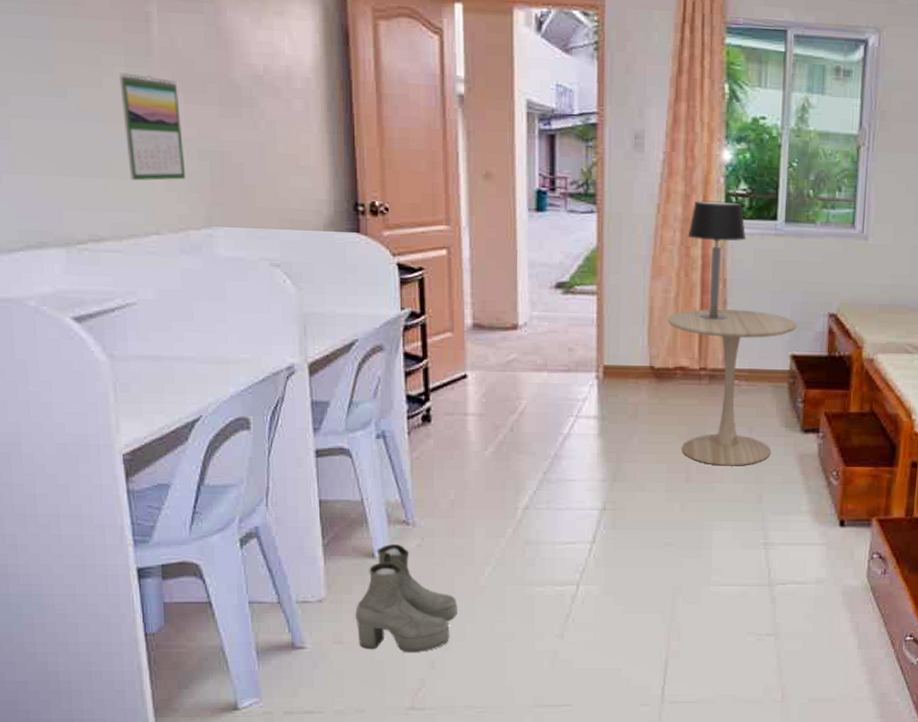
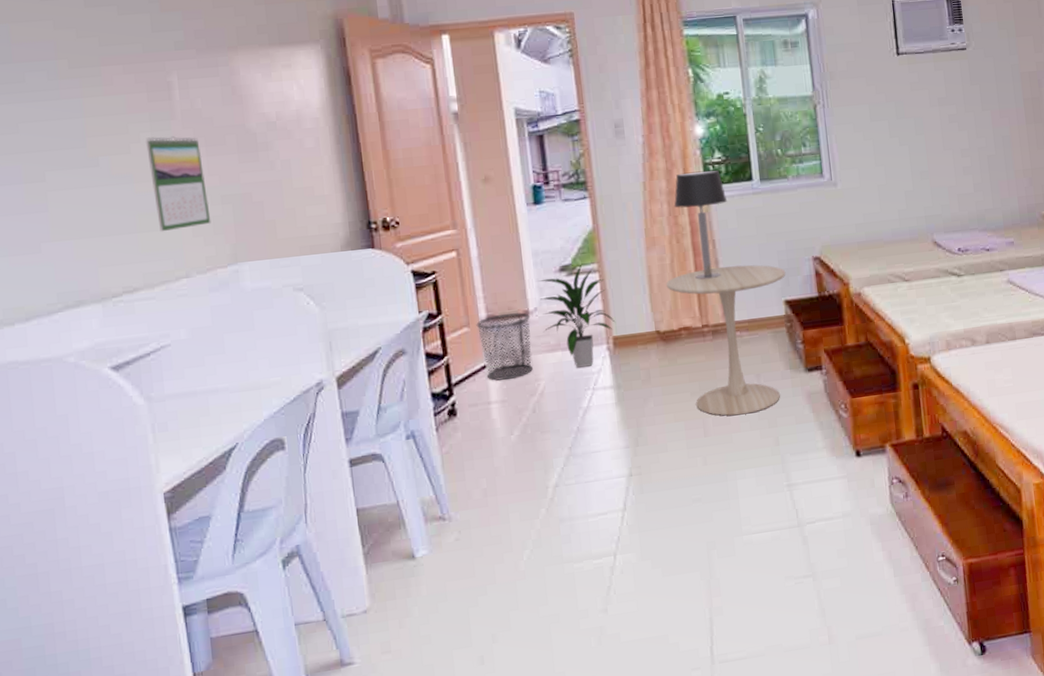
boots: present [355,544,457,652] -> none [400,541,501,654]
waste bin: none [460,323,519,394] -> present [476,312,533,381]
indoor plant: none [531,283,608,392] -> present [538,264,615,368]

